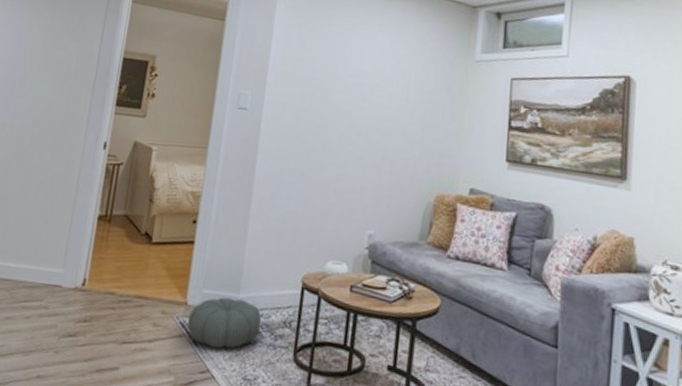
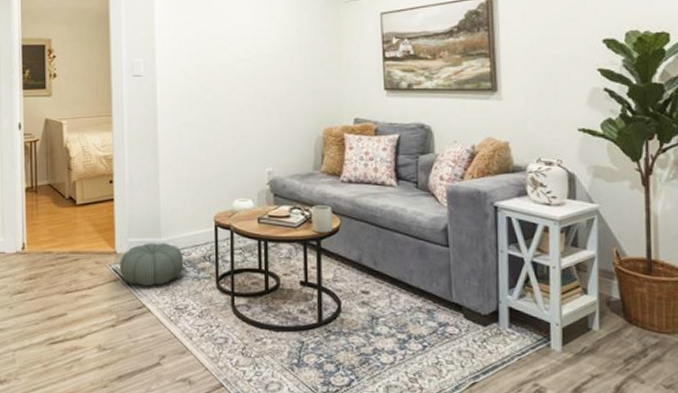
mug: none [408,280,434,314] -> present [311,205,333,233]

